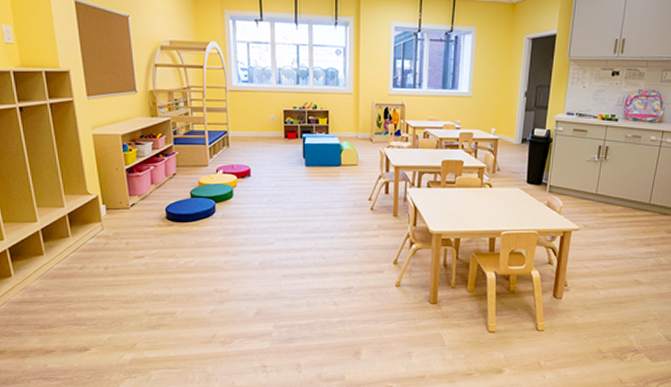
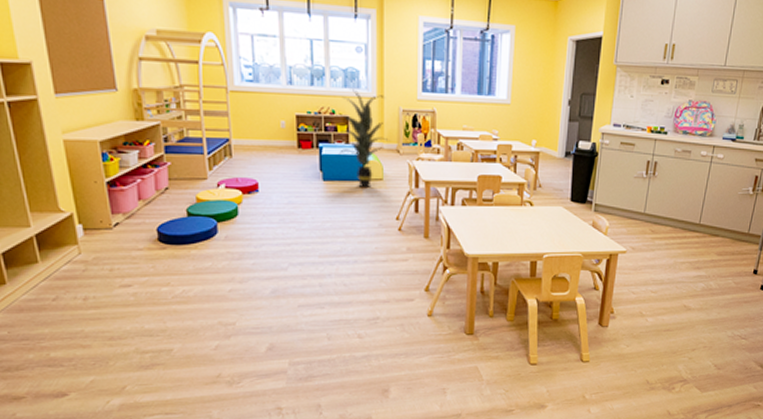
indoor plant: none [318,86,362,173] -> present [336,89,388,189]

